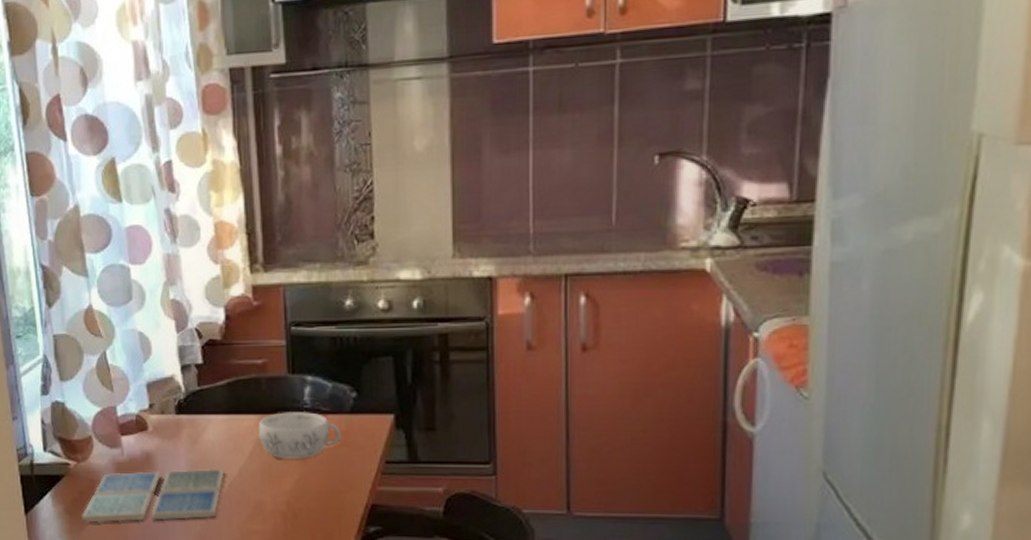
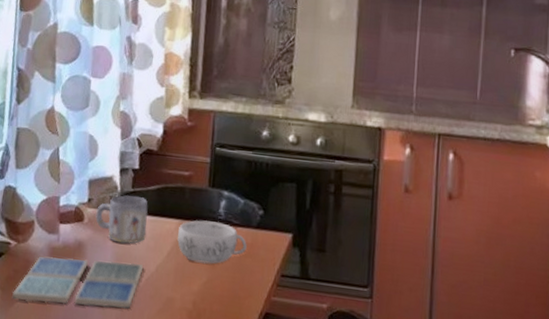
mug: none [161,395,222,449] -> present [95,195,148,244]

